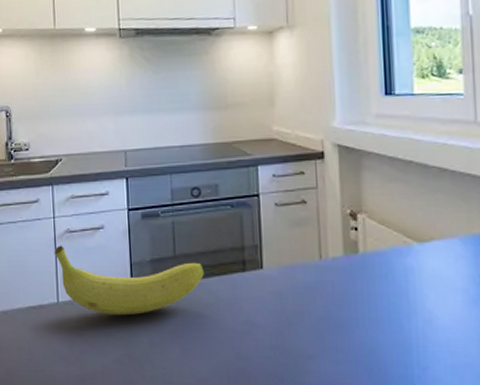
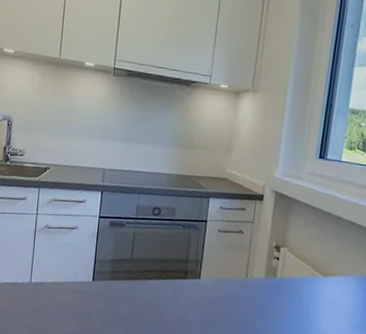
fruit: present [54,245,205,316] -> none [33,237,154,301]

